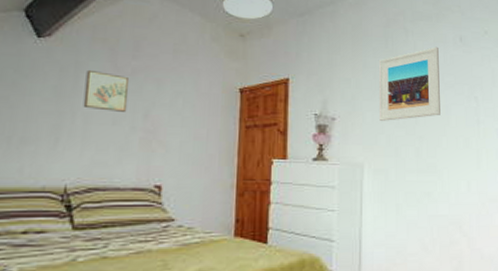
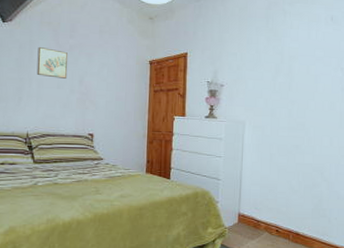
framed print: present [378,46,440,121] -> none [260,25,312,88]

